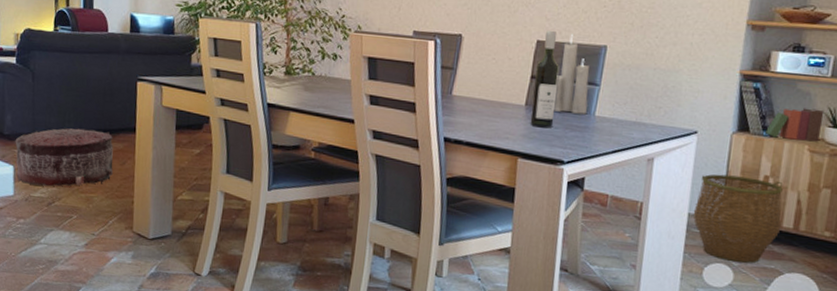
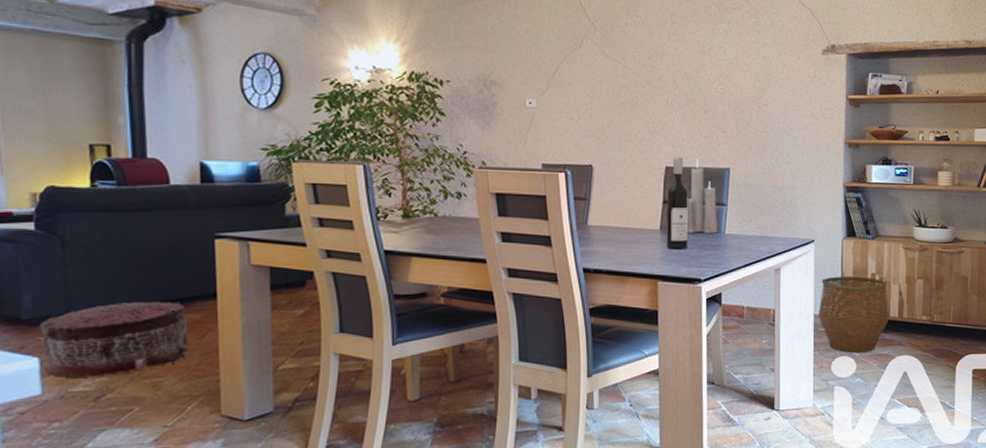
books: present [765,108,824,142] -> none [868,212,912,240]

